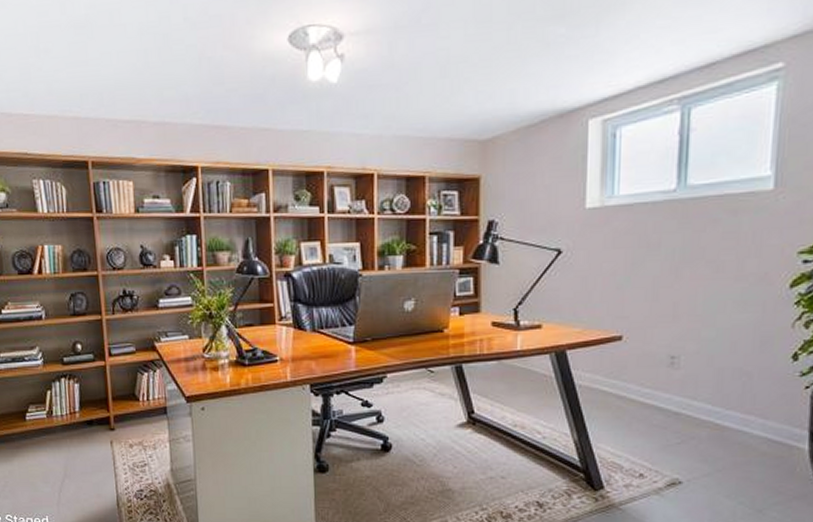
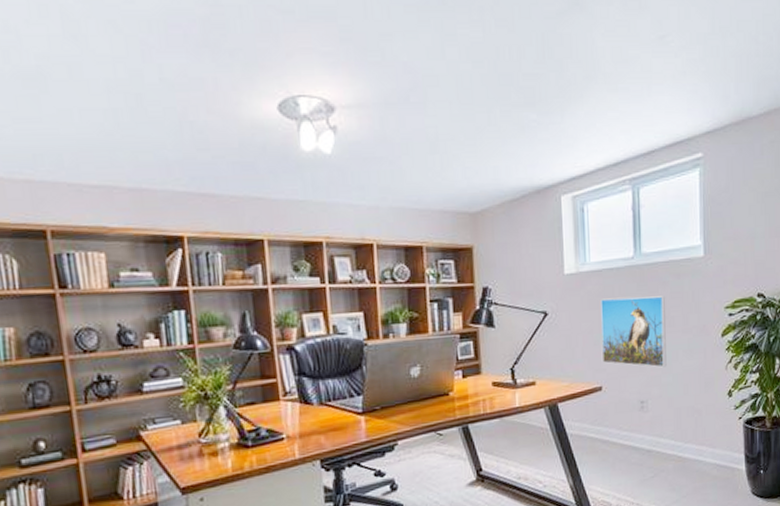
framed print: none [624,236,714,320] -> present [601,296,667,368]

